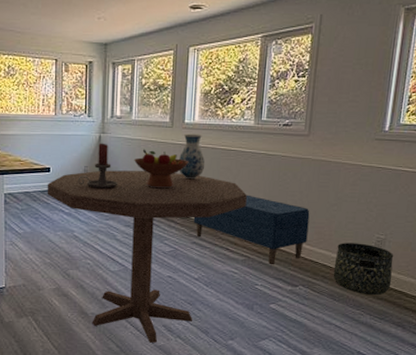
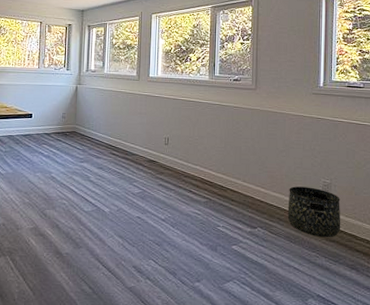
dining table: present [47,170,247,343] -> none [28,117,206,284]
candle holder: present [78,143,118,189] -> none [56,93,92,134]
fruit bowl: present [134,149,189,189] -> none [106,98,154,135]
vase: present [179,133,205,180] -> none [145,86,168,127]
bench: present [193,195,310,265] -> none [159,141,262,207]

